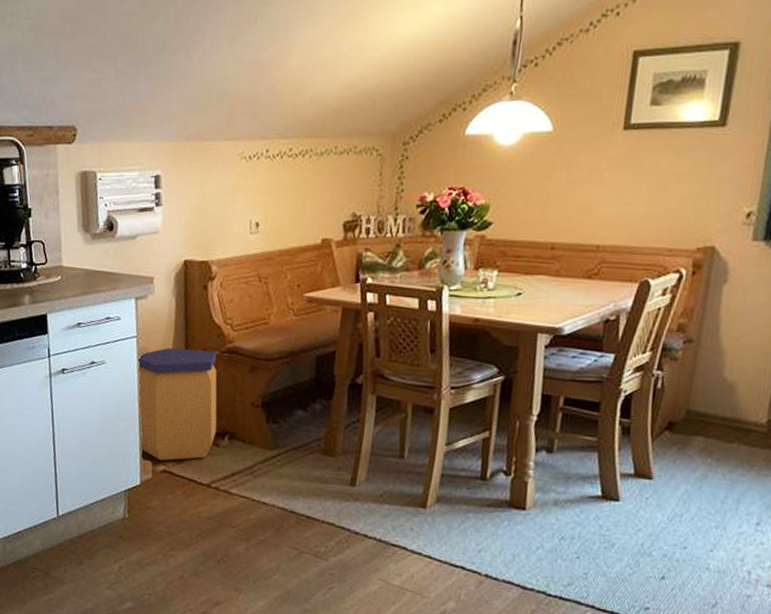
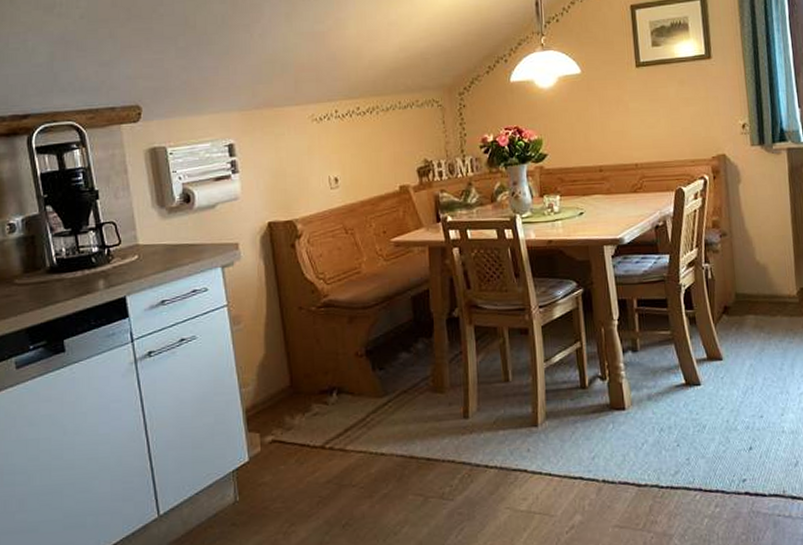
trash can: present [138,348,217,461] -> none [231,307,324,431]

